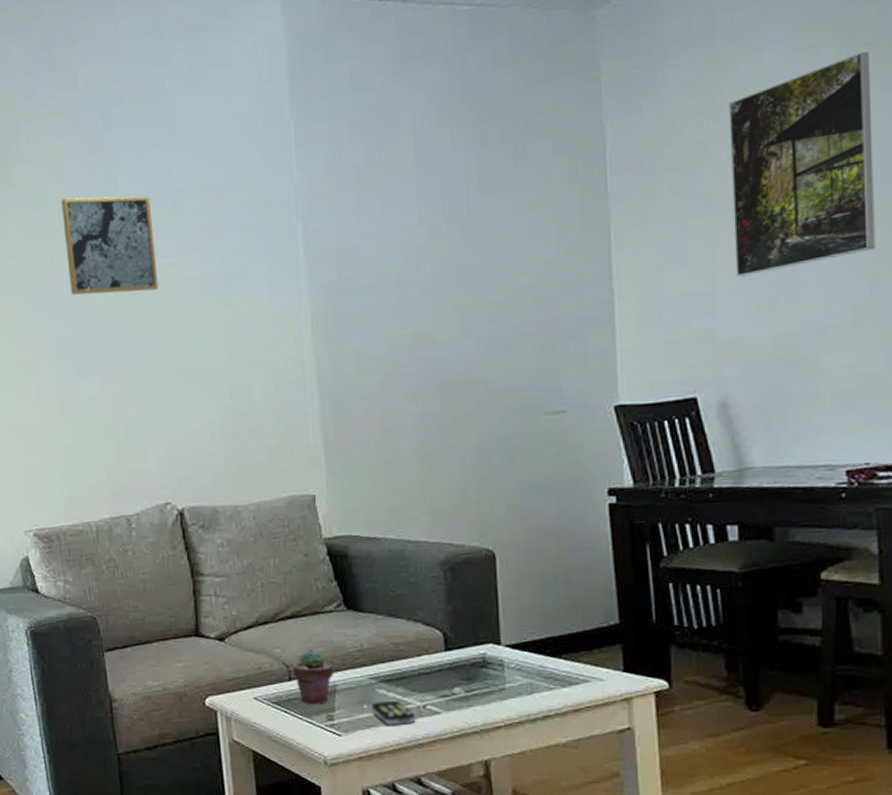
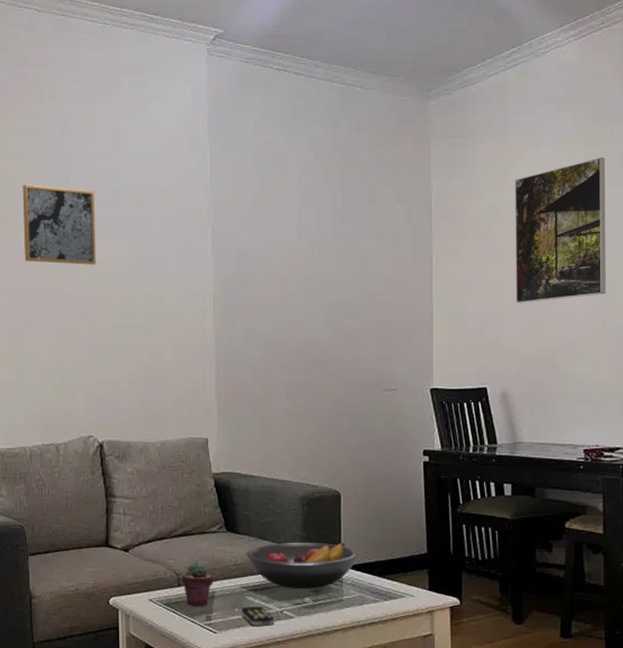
fruit bowl: none [374,615,524,677] -> present [246,542,358,589]

